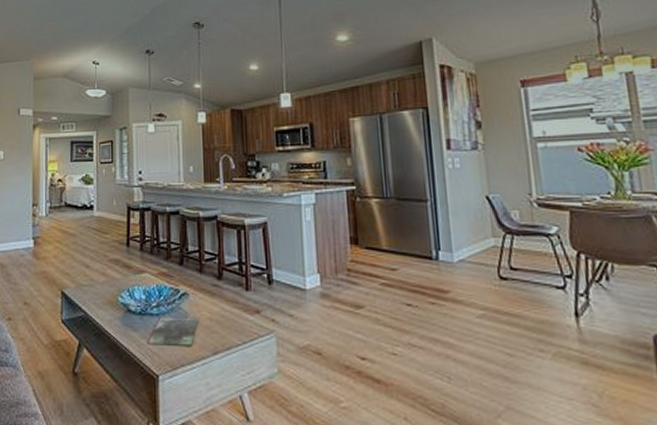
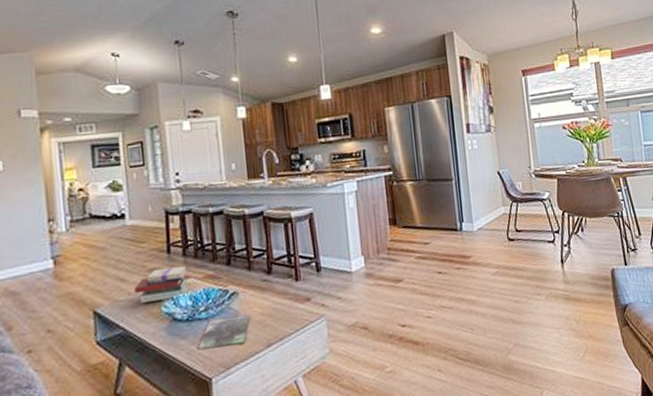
books: none [96,259,144,292] -> present [134,266,190,303]

